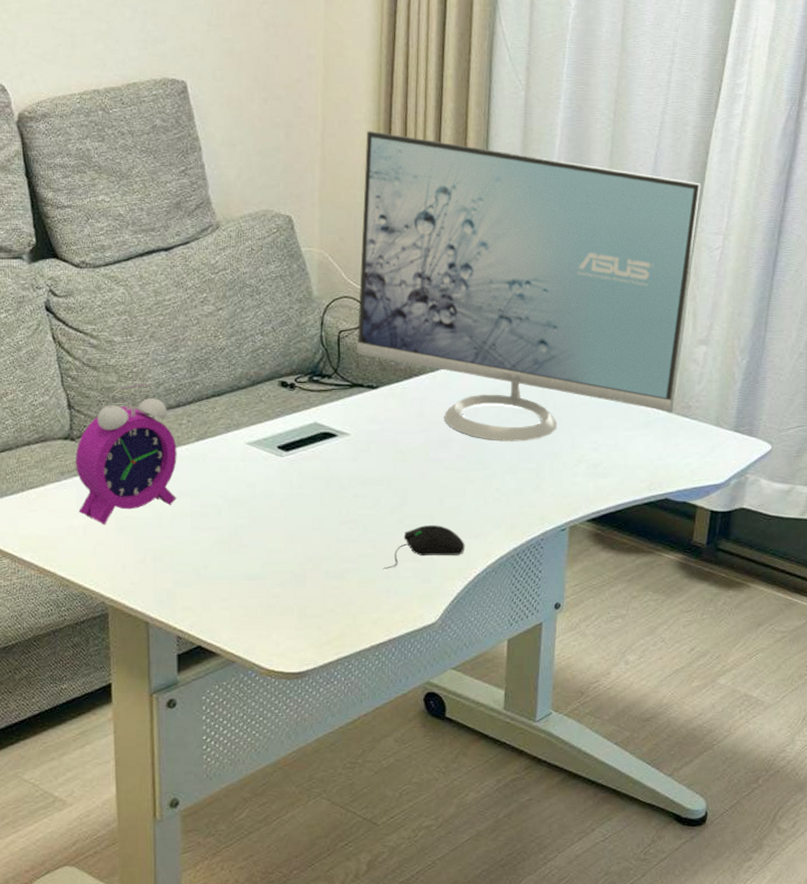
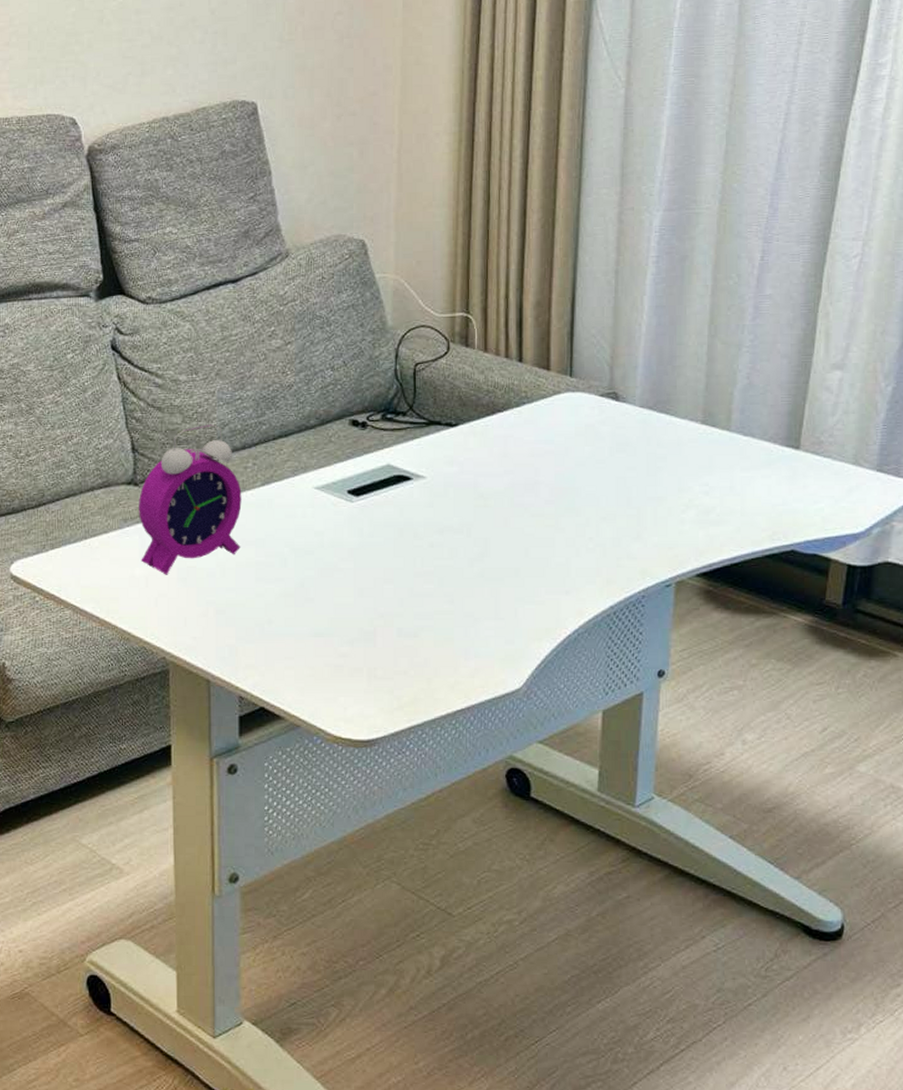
monitor: present [357,131,701,441] -> none [434,143,834,484]
computer mouse: present [382,525,465,569] -> none [460,579,554,628]

